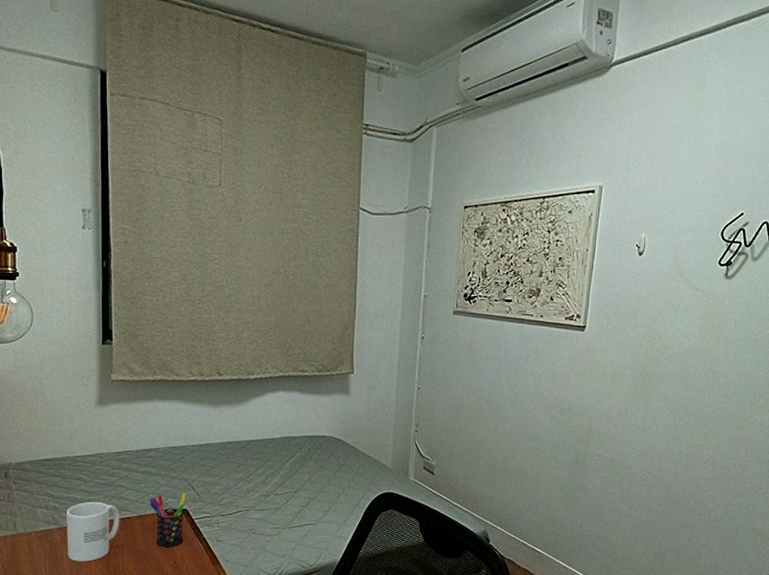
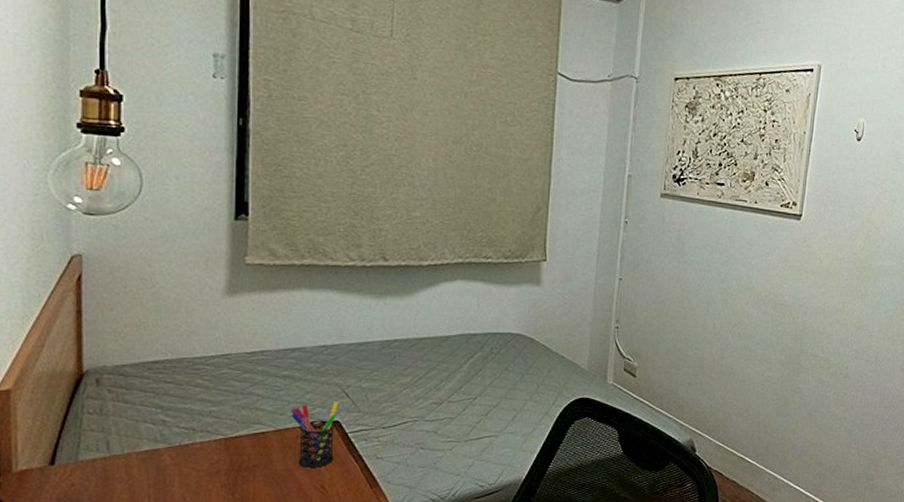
mug: present [66,501,120,562] -> none [179,413,252,489]

